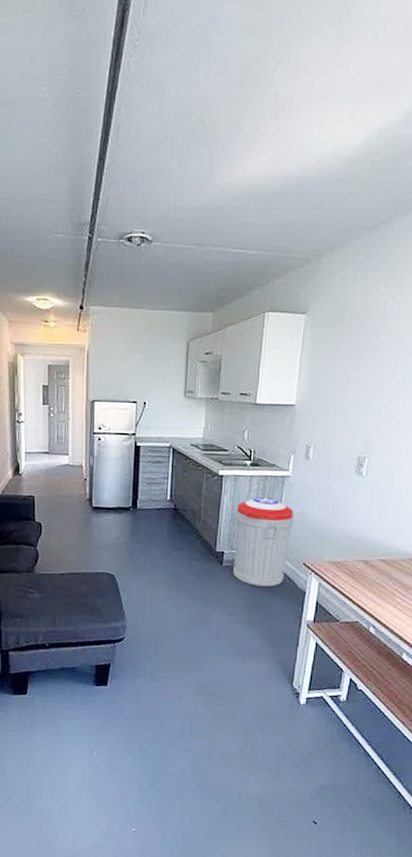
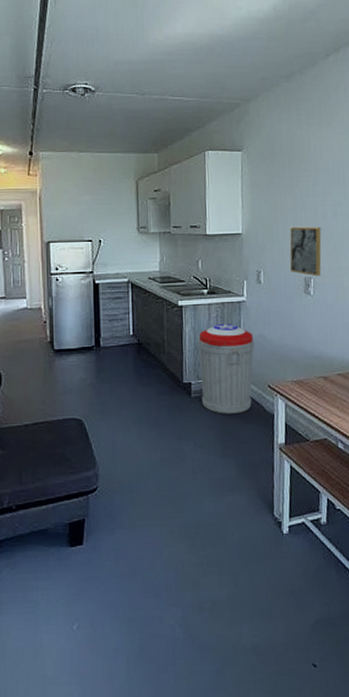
wall art: none [344,401,385,457] -> present [290,226,322,277]

